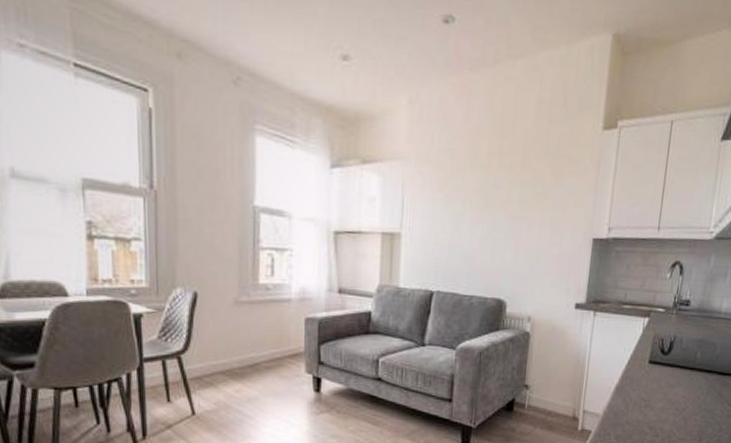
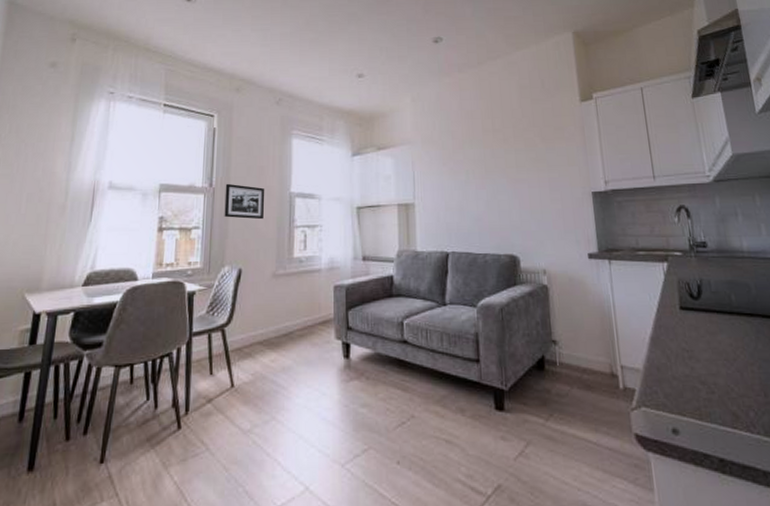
picture frame: none [170,186,223,236] -> present [224,183,265,220]

